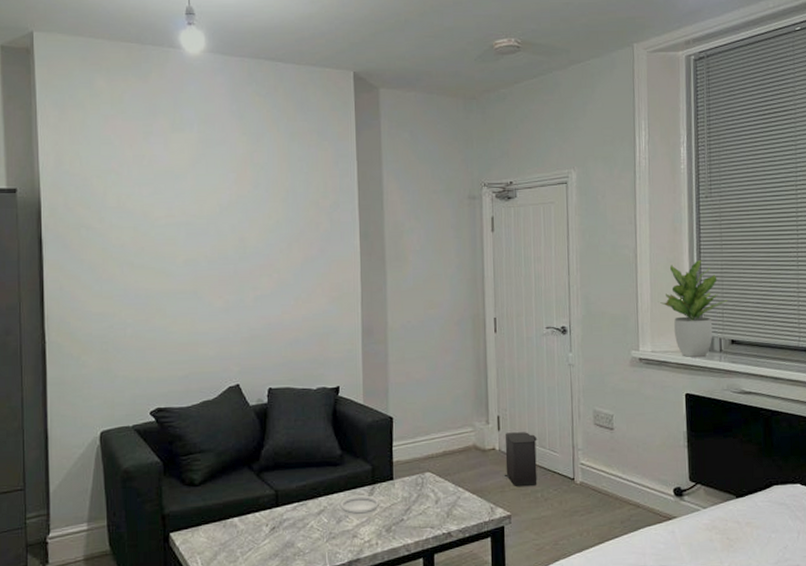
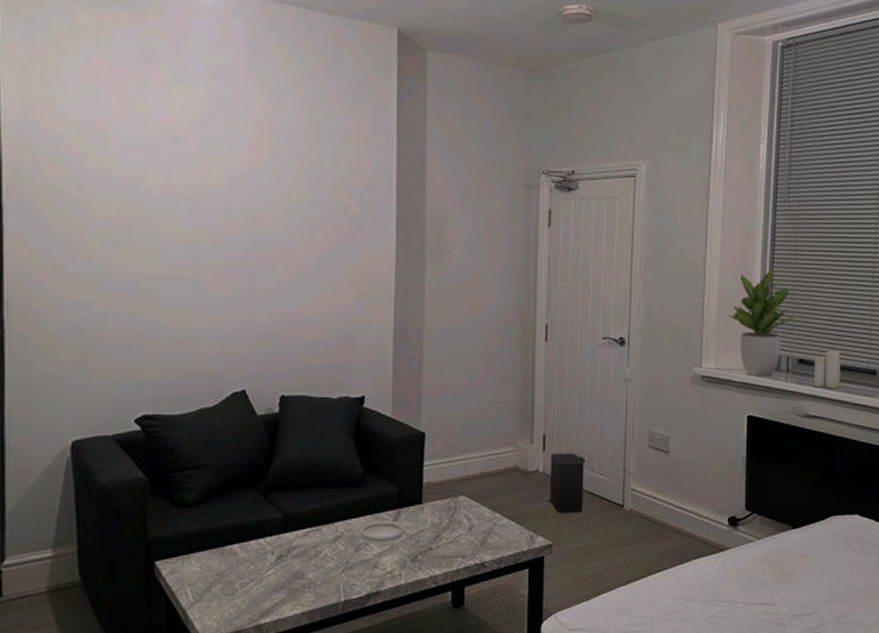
candle: none [744,328,775,367] -> present [811,348,842,389]

